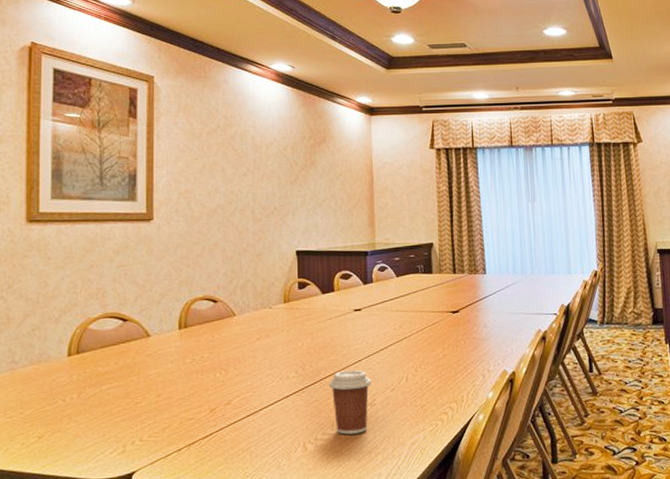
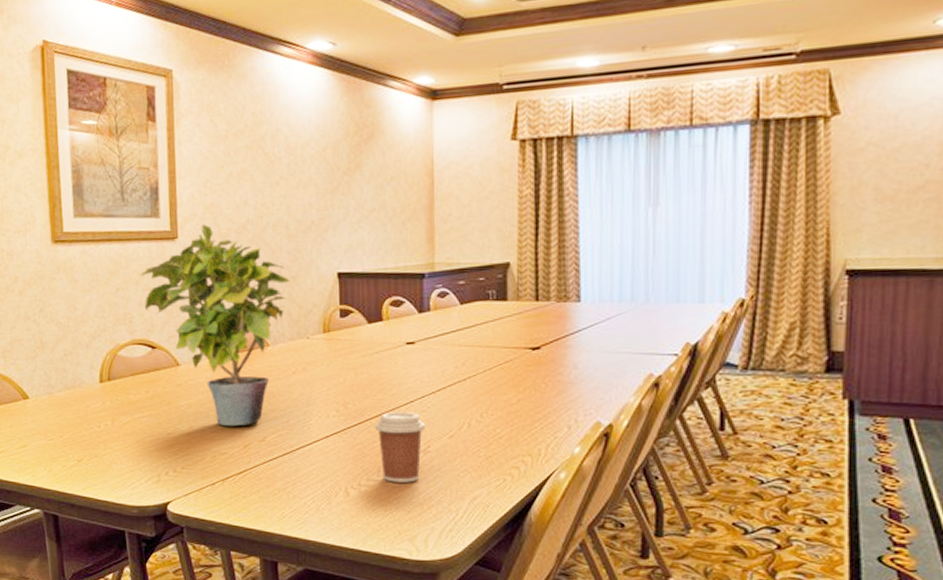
potted plant: none [115,208,255,393] -> present [141,224,290,427]

